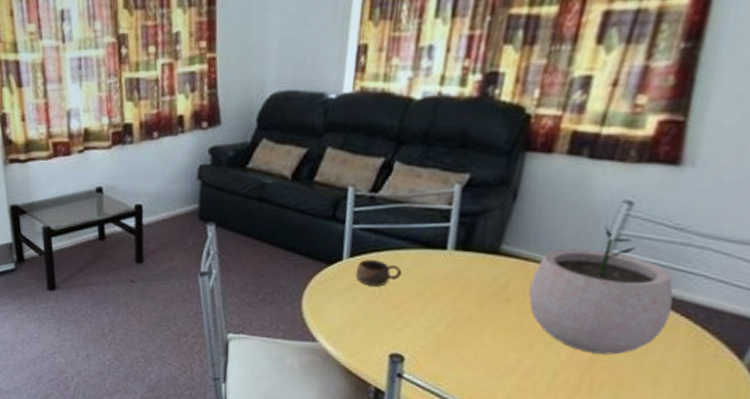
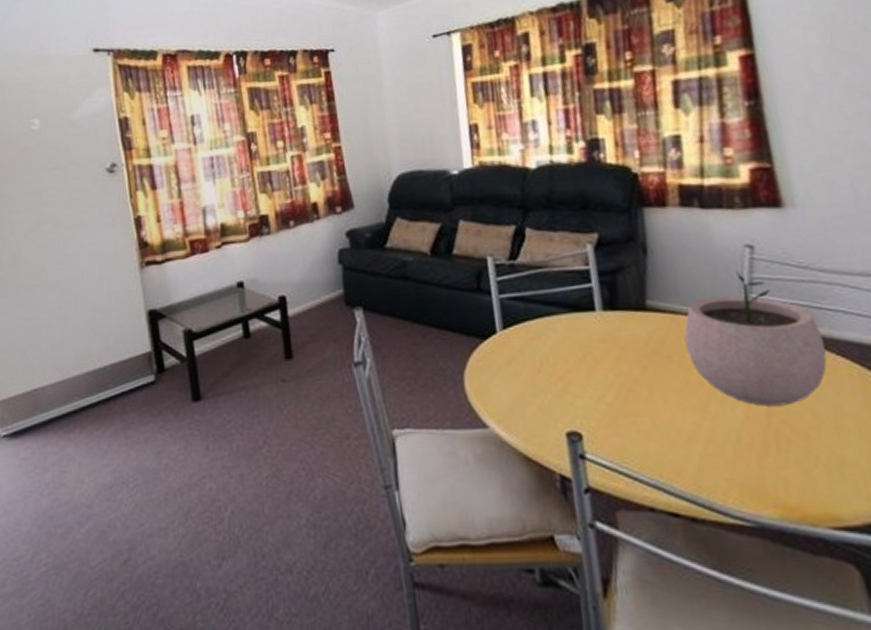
cup: present [355,259,402,287] -> none [512,329,558,358]

